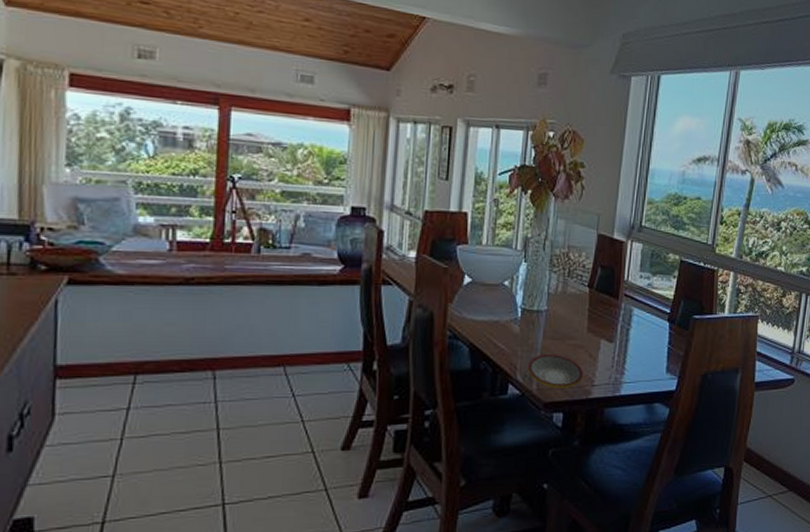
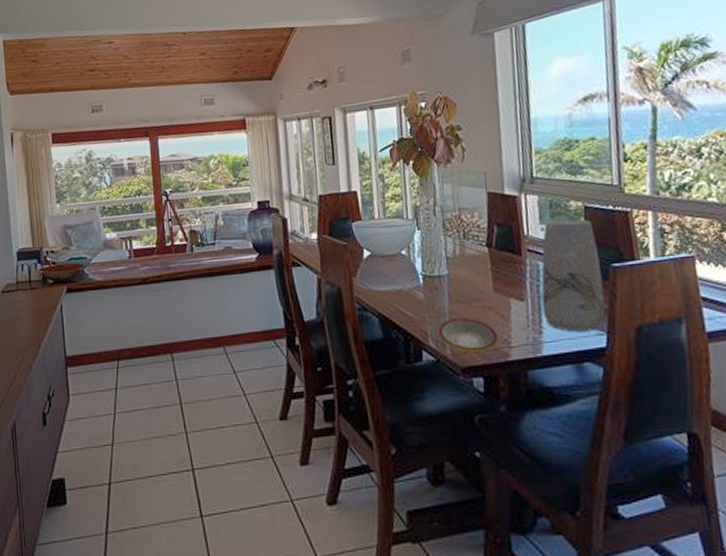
vase: none [627,269,684,375] -> present [541,218,605,332]

